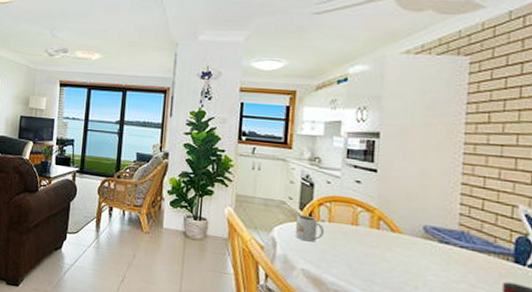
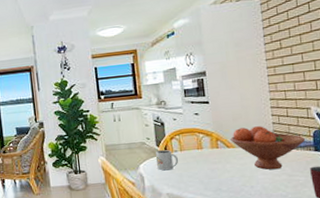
fruit bowl: none [398,210,502,275] -> present [230,126,305,170]

